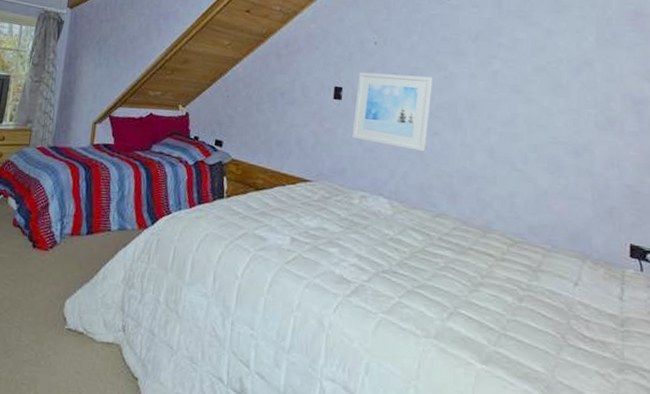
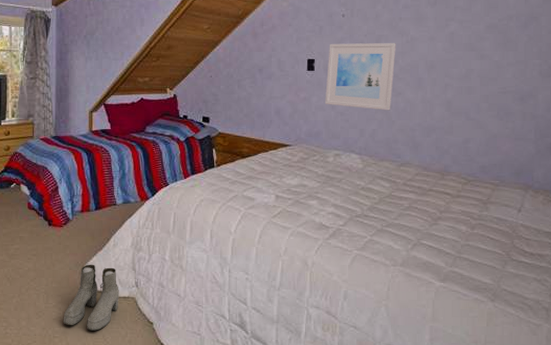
boots: none [34,298,103,382] -> present [63,264,119,331]

